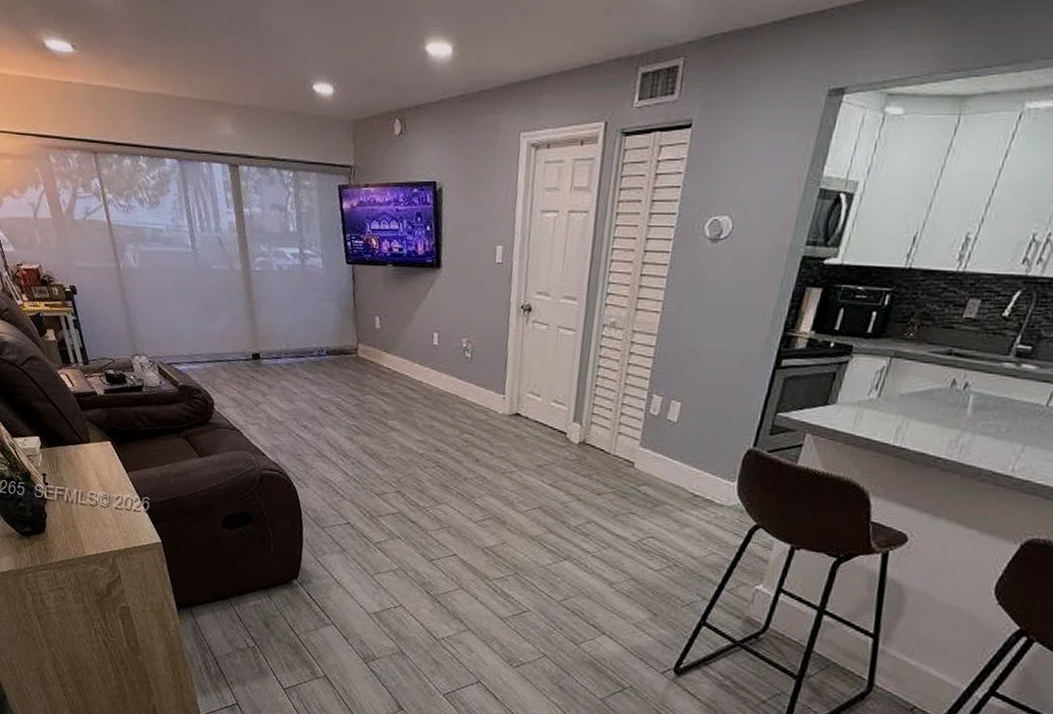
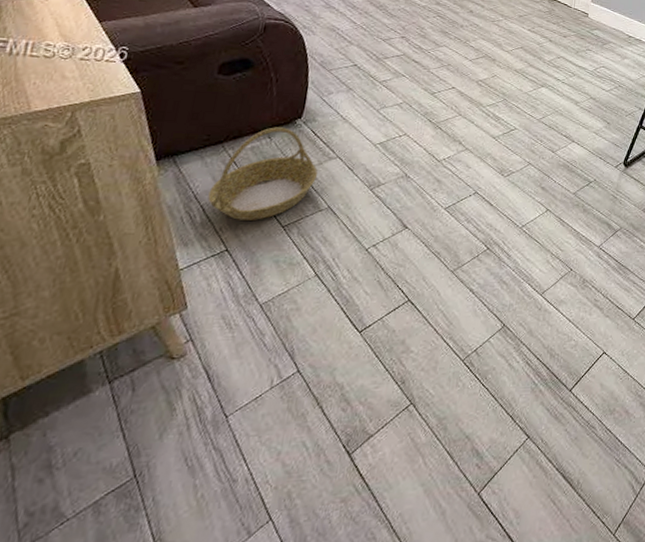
basket: none [219,586,314,679] -> present [208,127,318,220]

